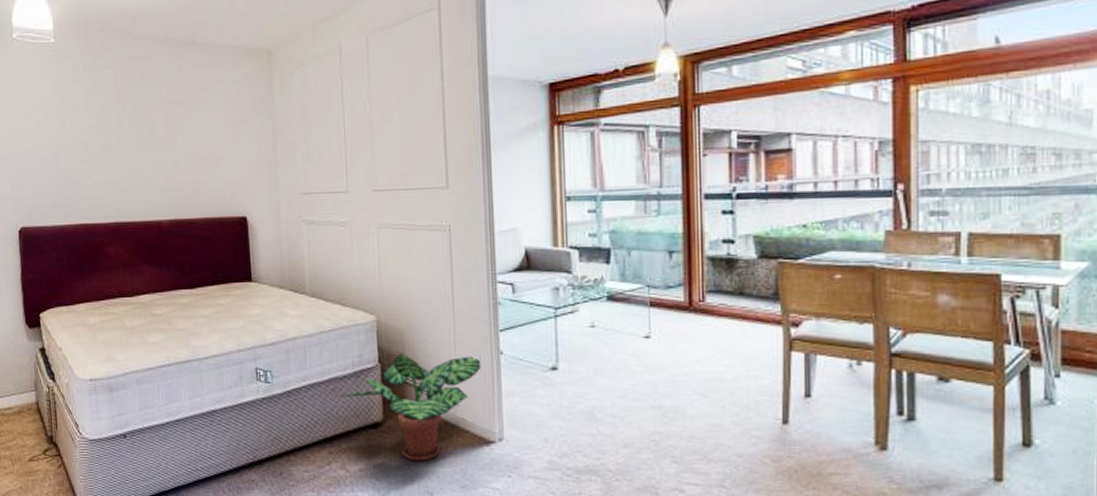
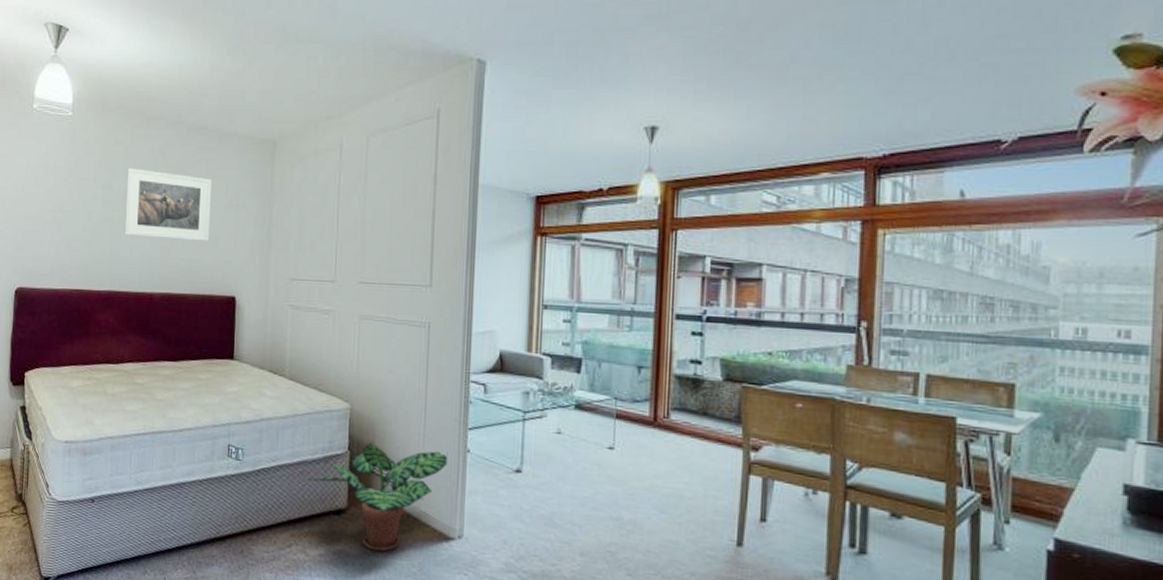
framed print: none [119,92,212,164] -> present [124,168,211,241]

